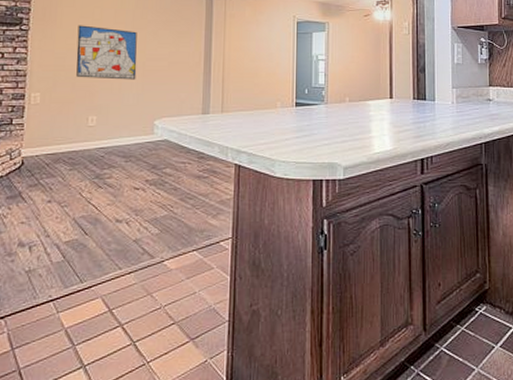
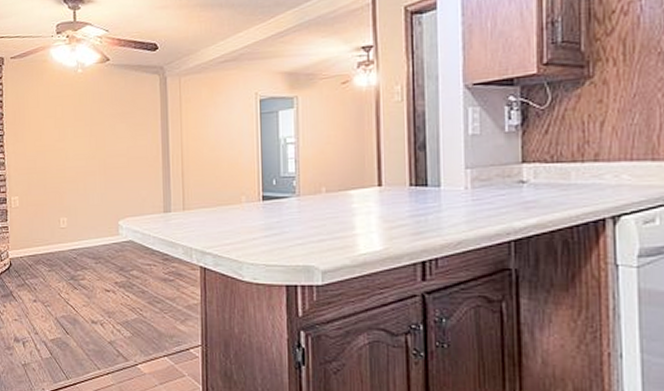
wall art: present [76,25,137,80] -> none [44,125,99,180]

